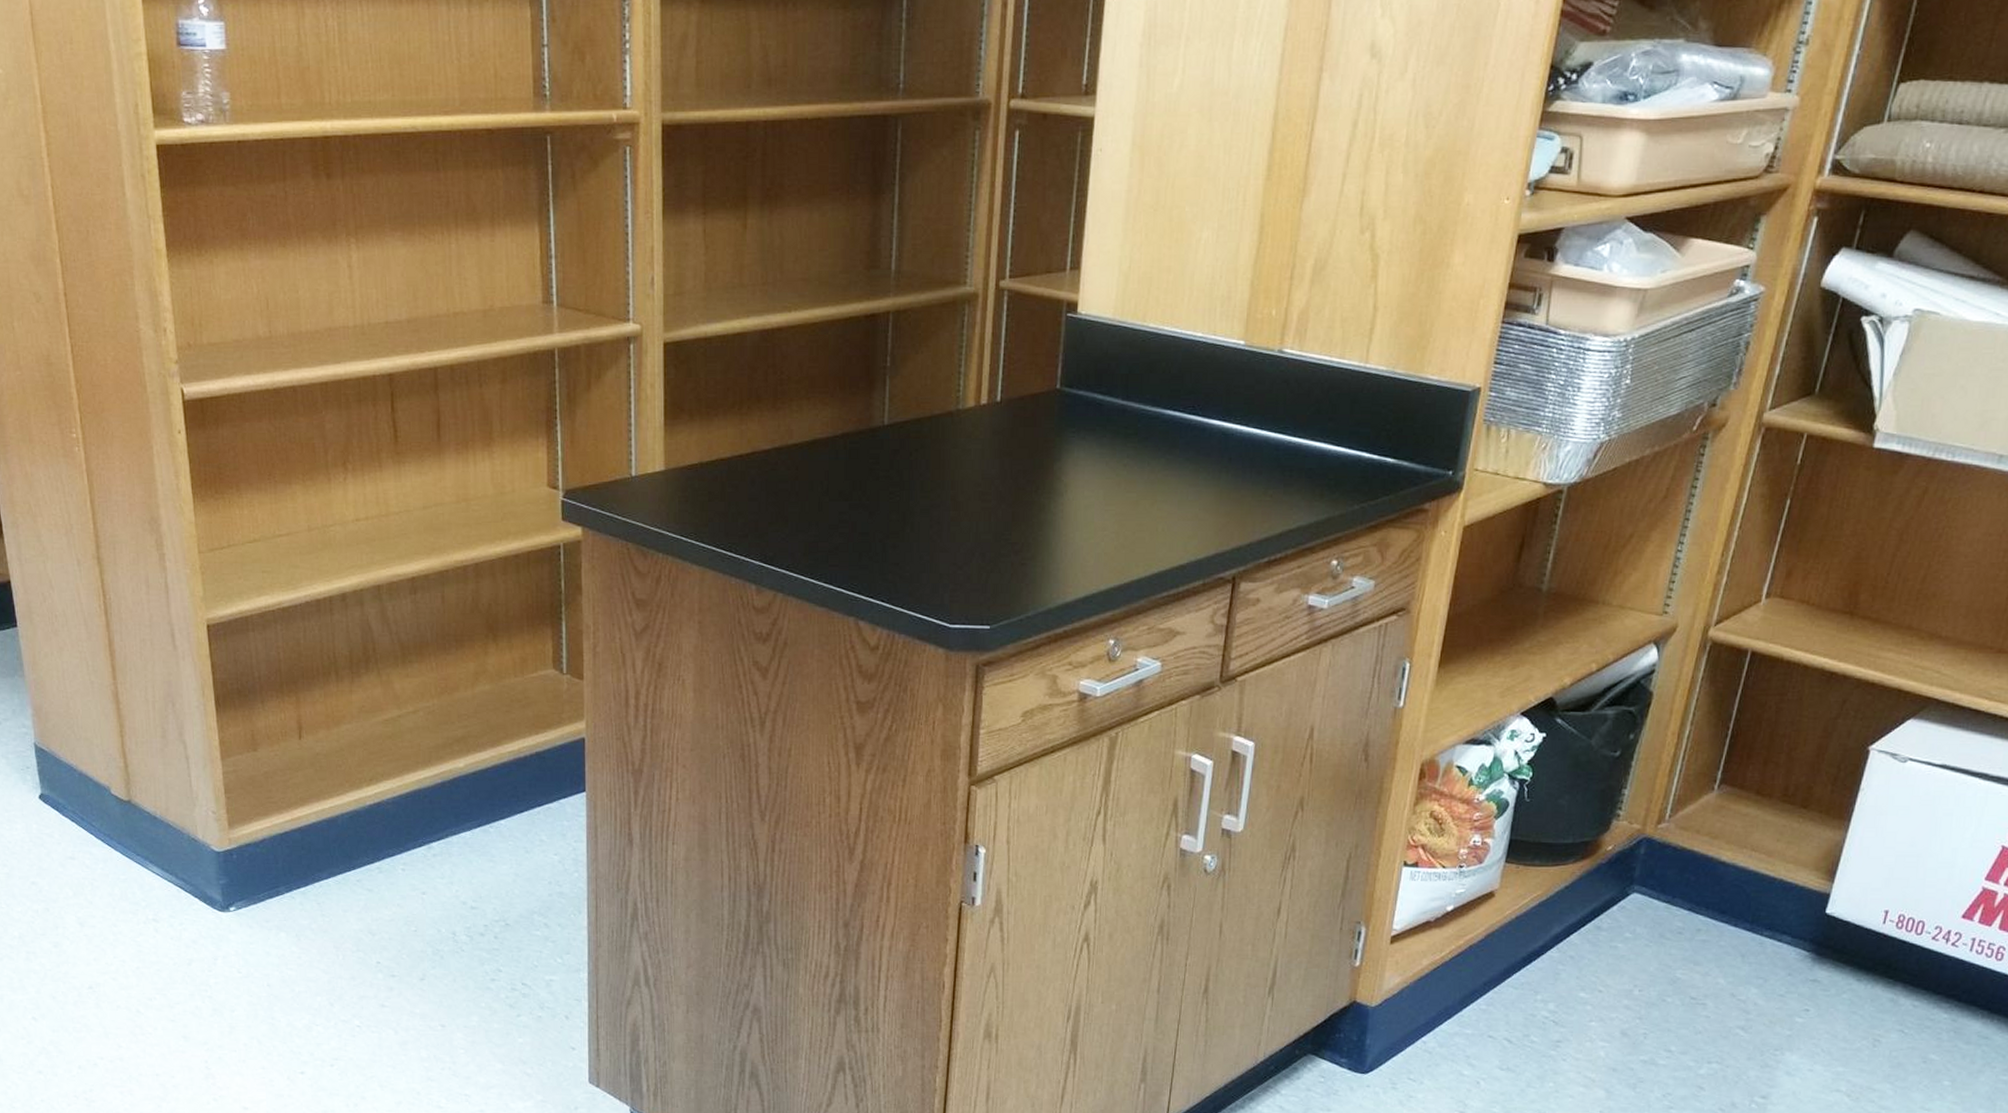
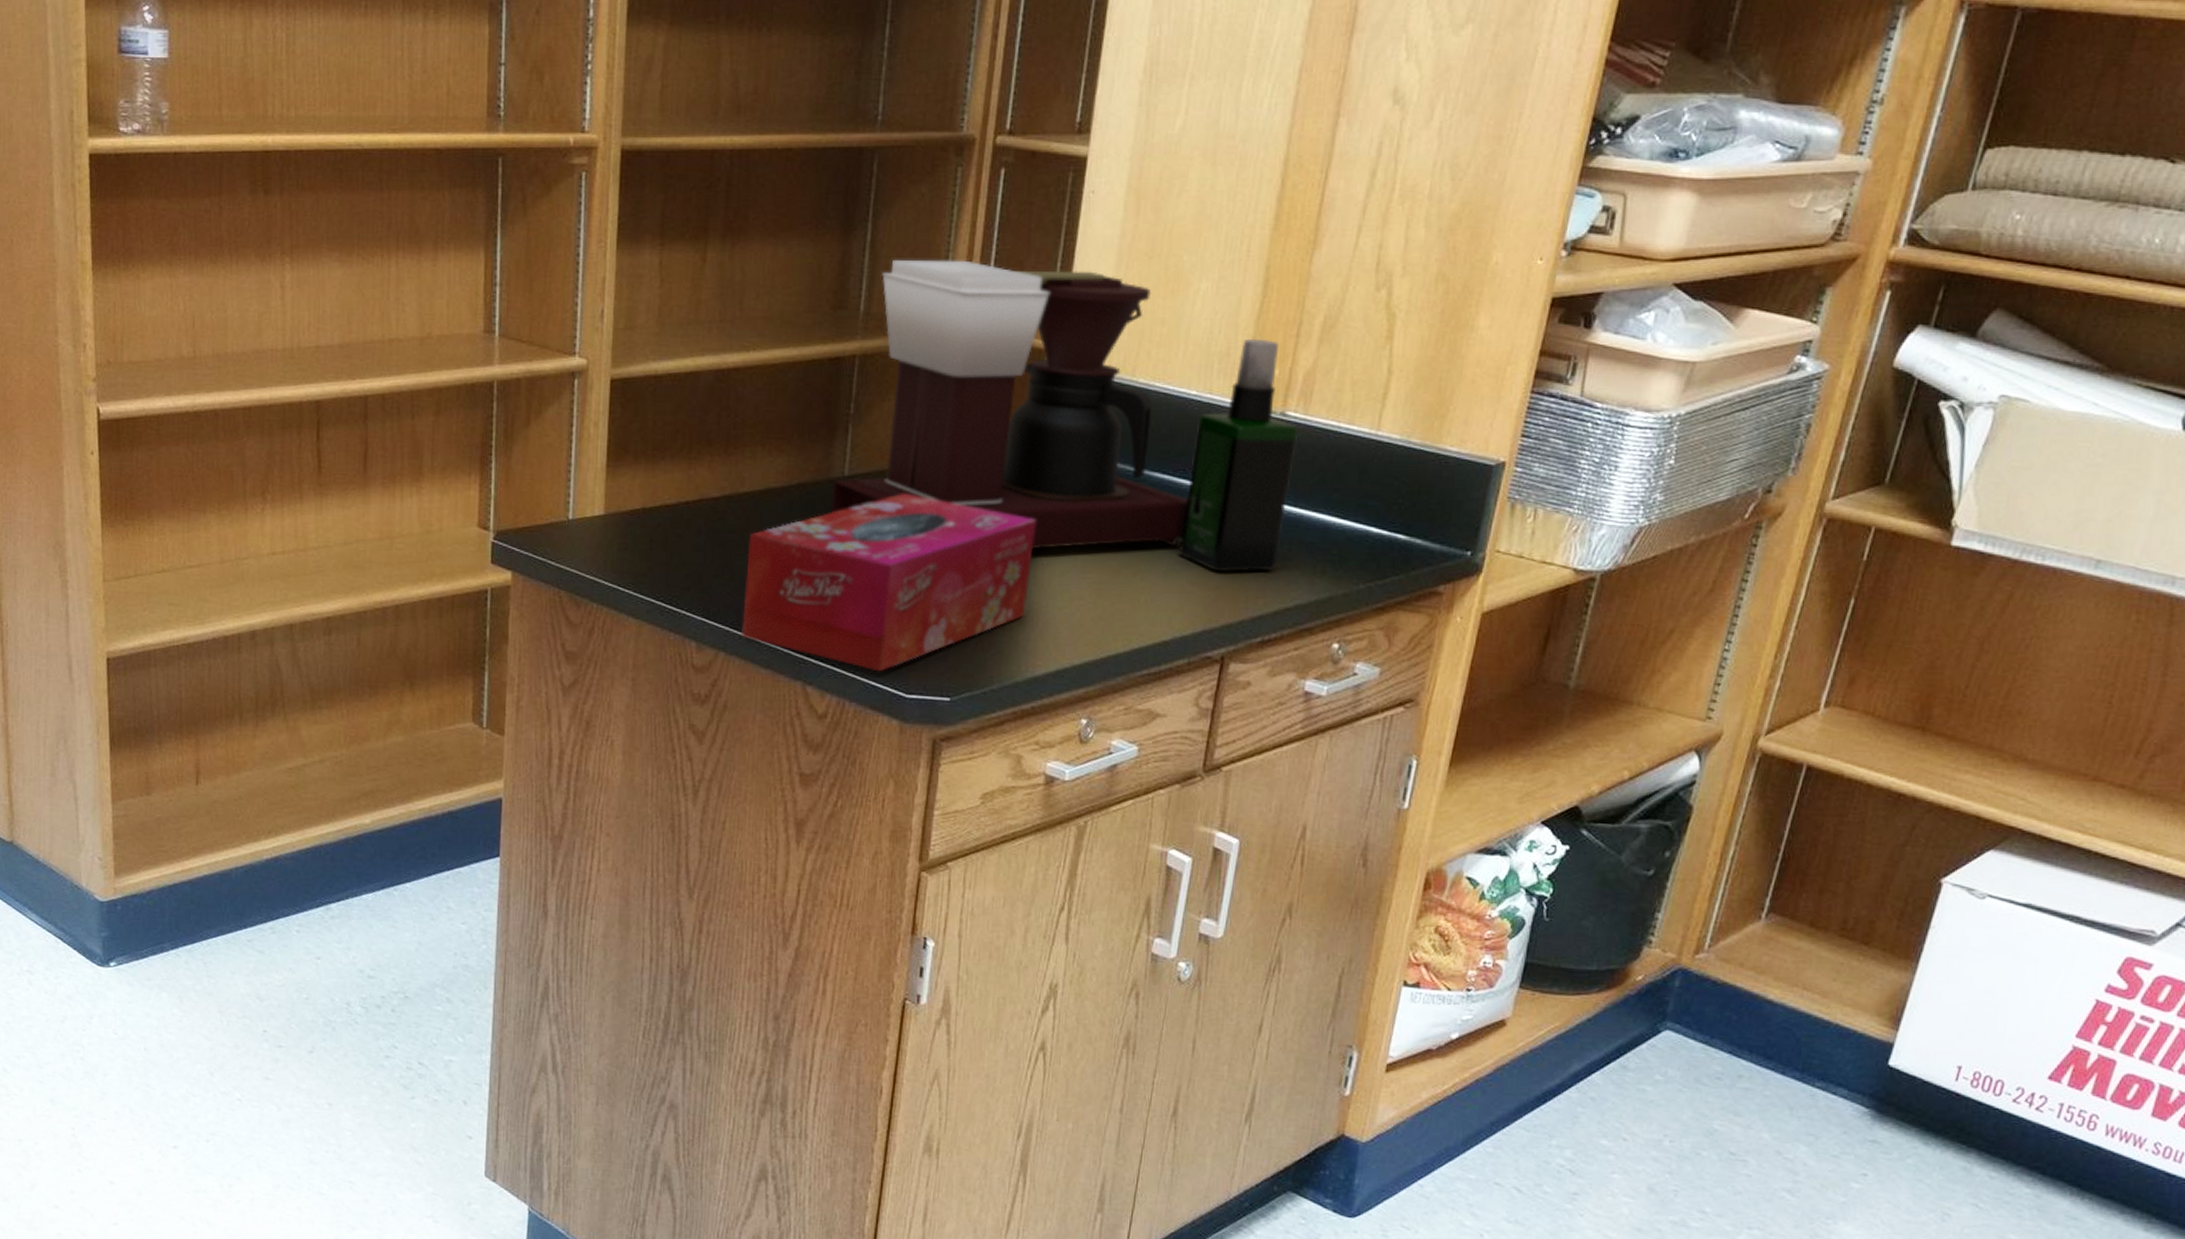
tissue box: none [797,438,1062,605] -> present [742,493,1037,672]
coffee maker: none [873,218,1198,485] -> present [830,259,1188,549]
spray bottle: none [1190,282,1295,499] -> present [1177,338,1299,572]

